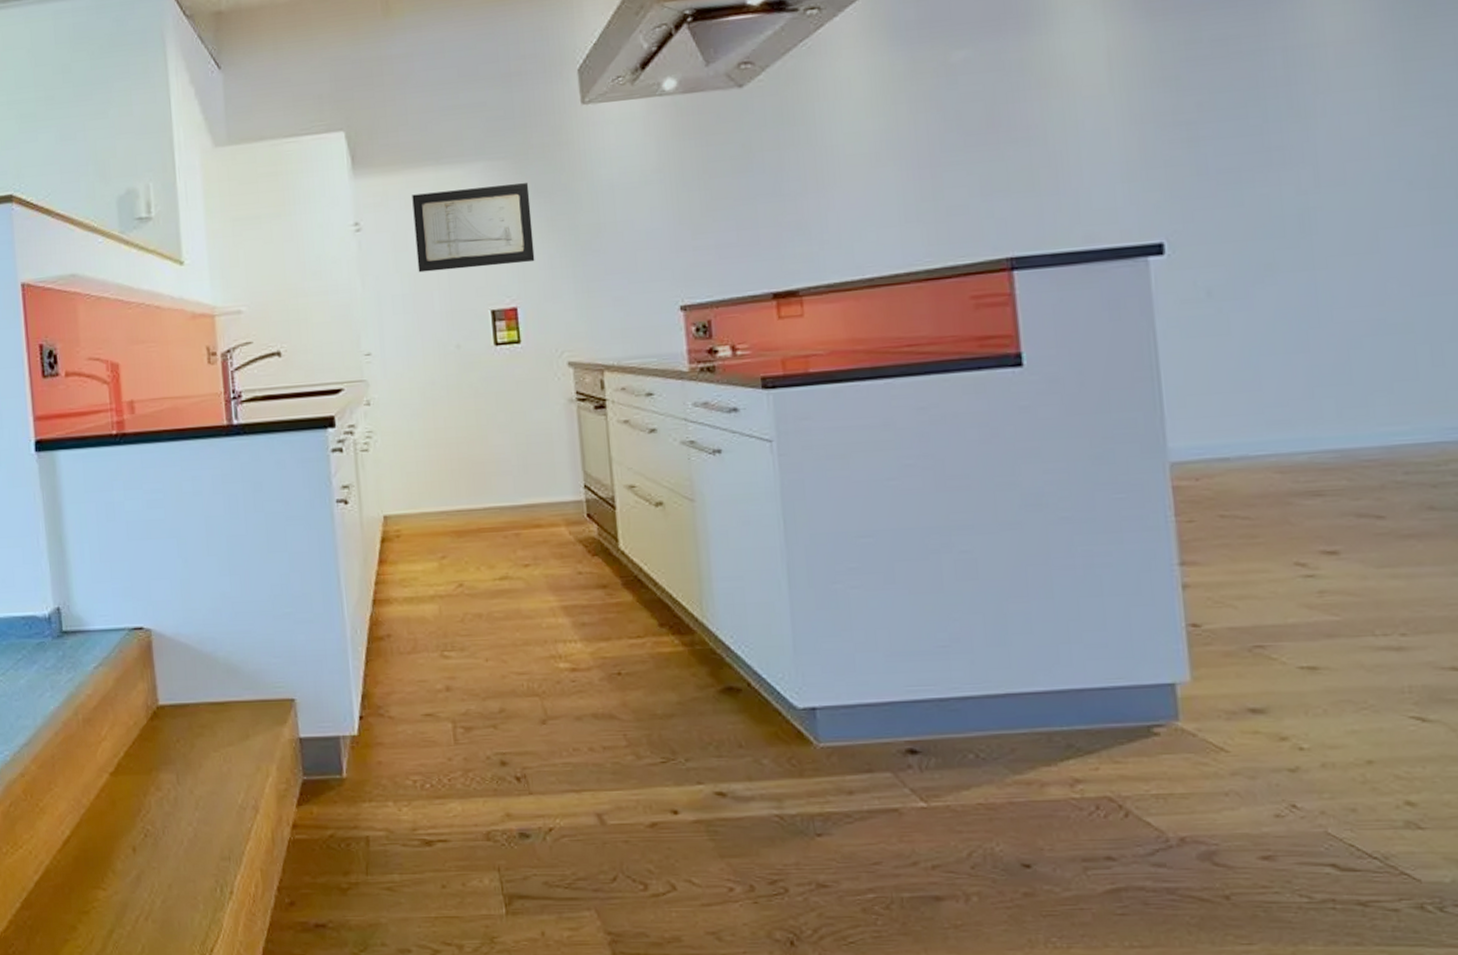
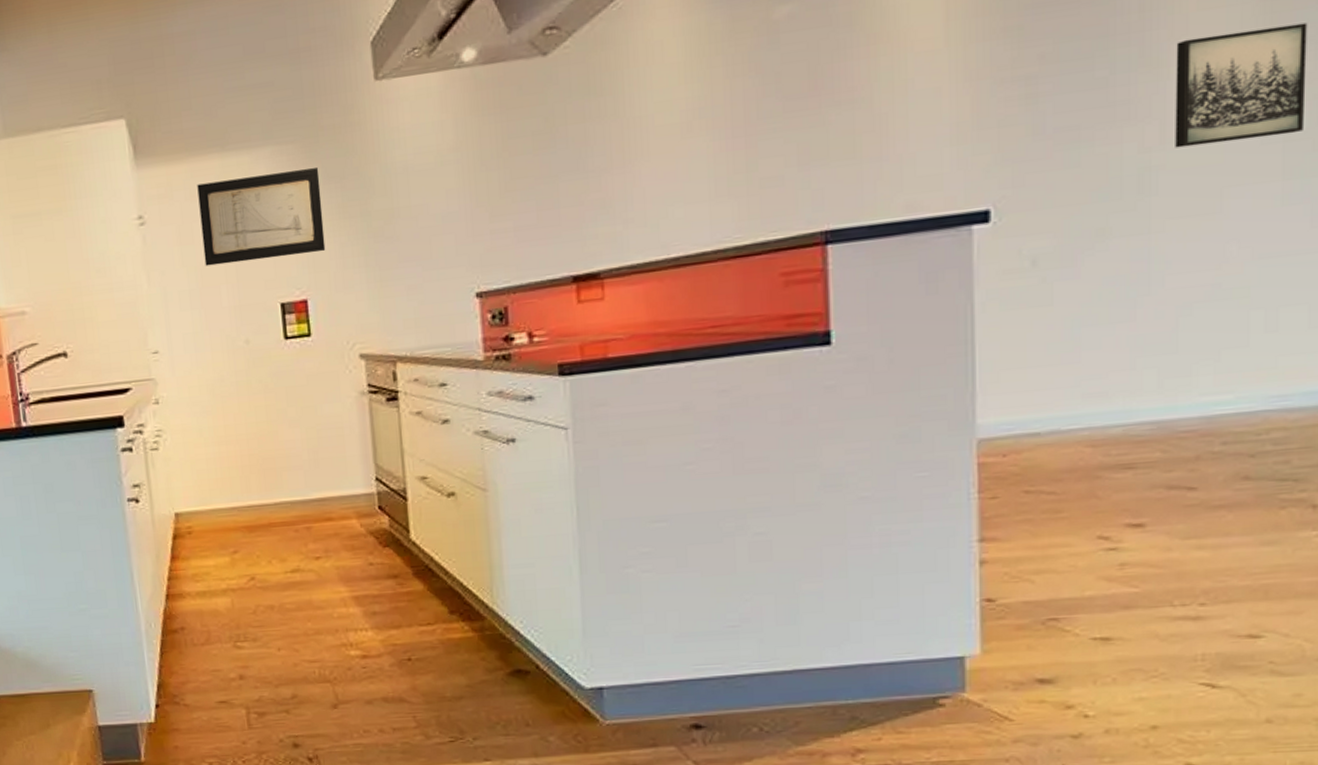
wall art: none [1320,83,1445,192] -> present [1175,22,1308,148]

